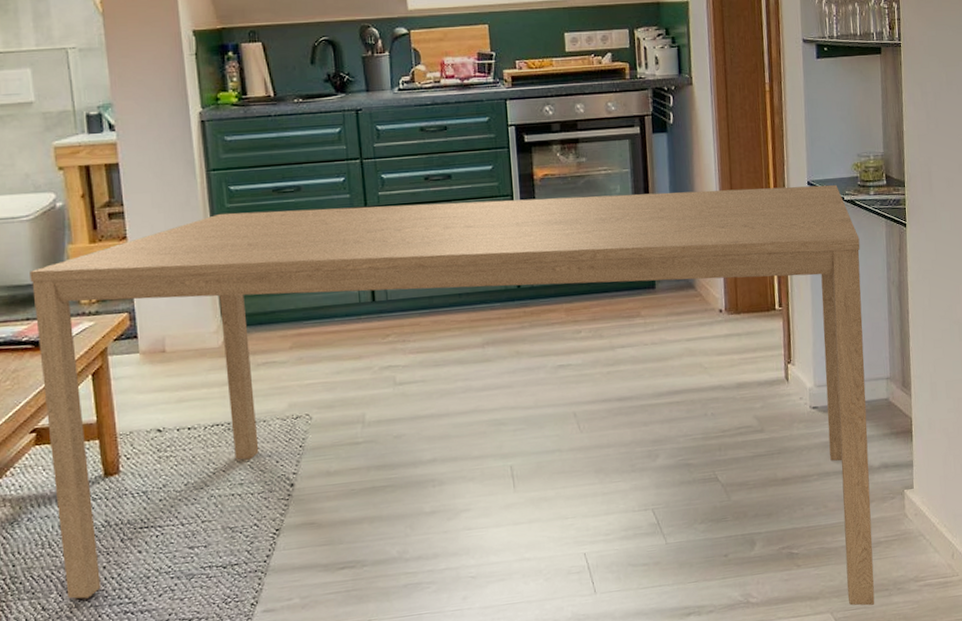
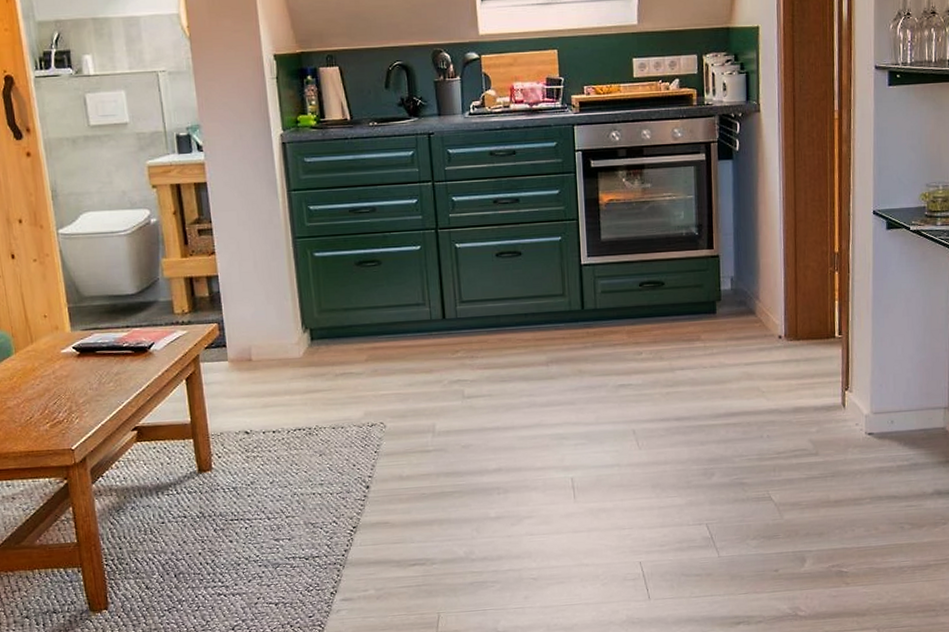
dining table: present [30,184,875,606] -> none [128,214,924,624]

